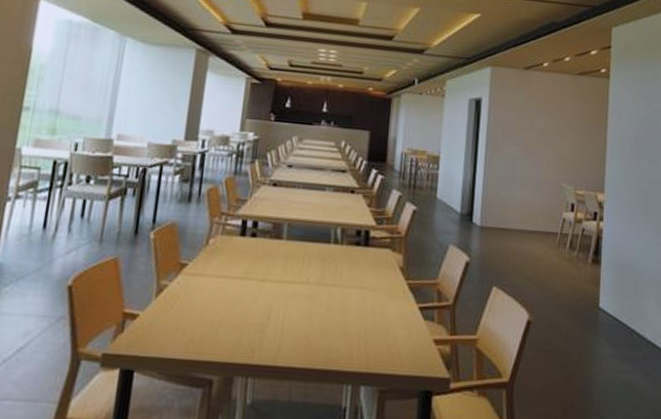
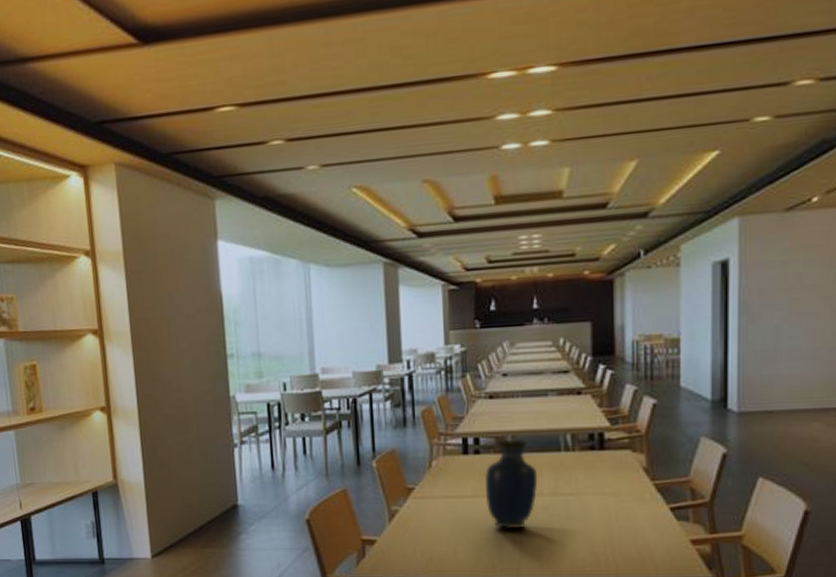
vase: none [255,224,307,315] -> present [485,438,538,528]

